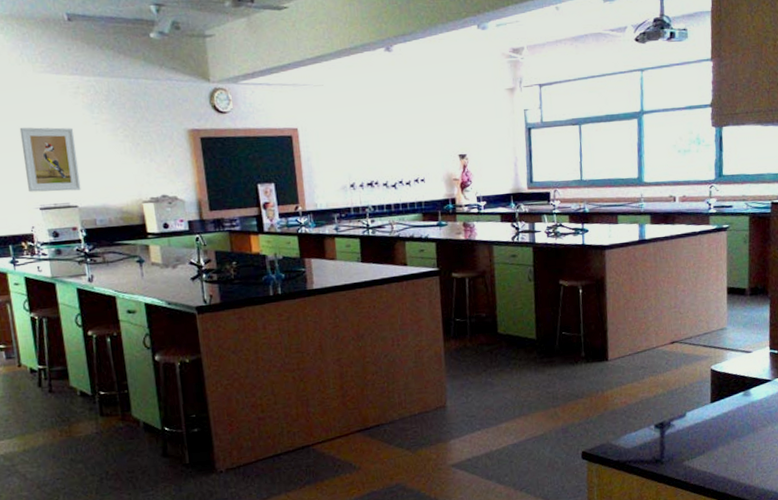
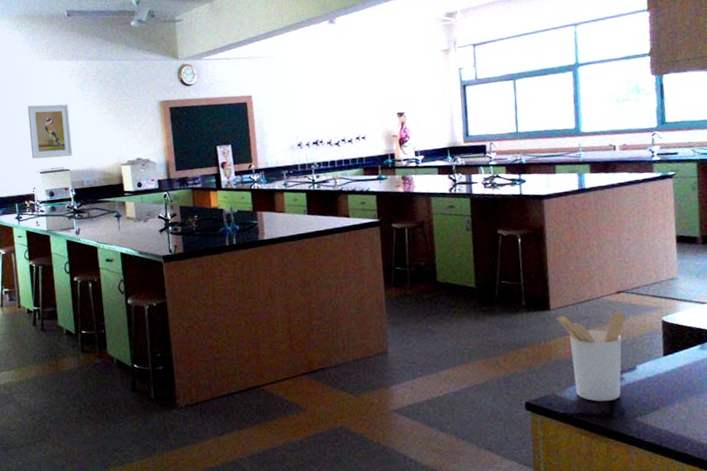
utensil holder: none [613,361,678,448] -> present [555,311,626,402]

